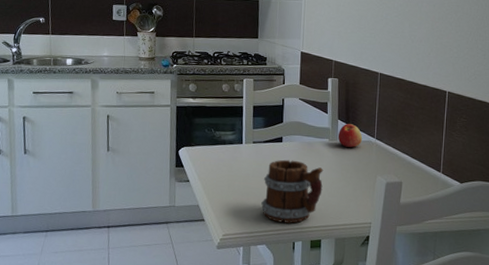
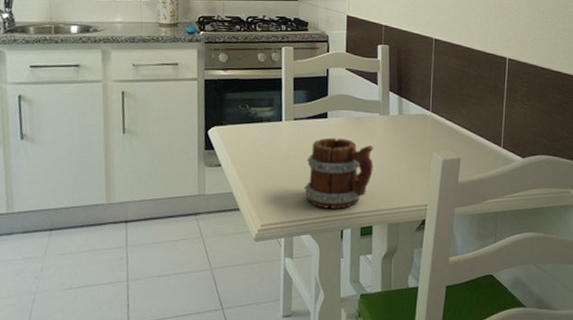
apple: present [337,124,363,148] -> none [389,96,417,122]

